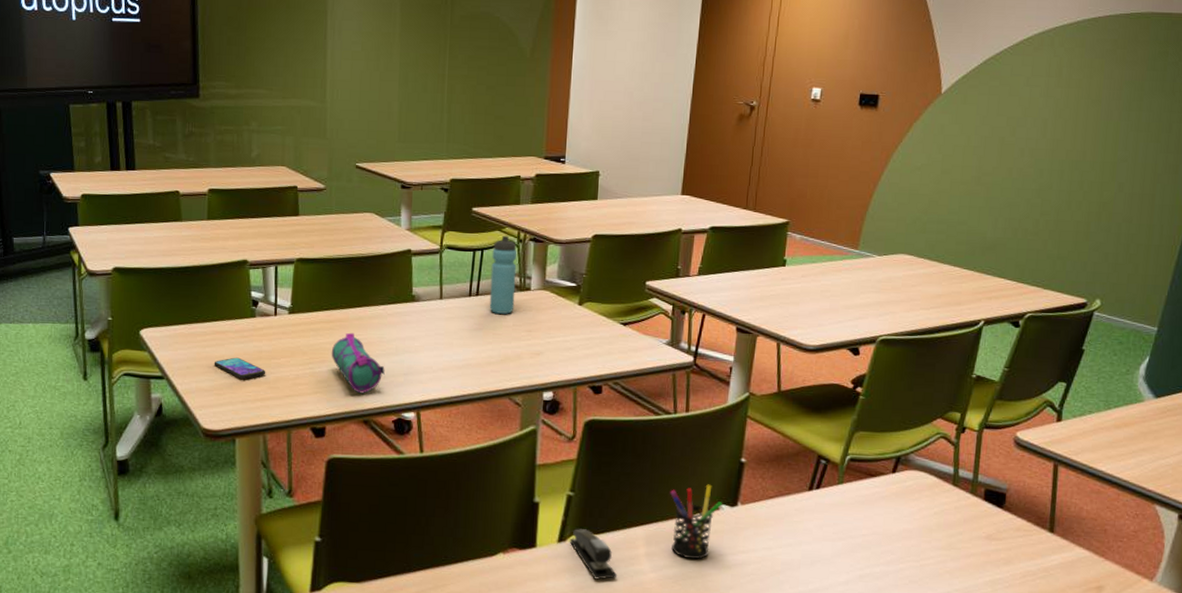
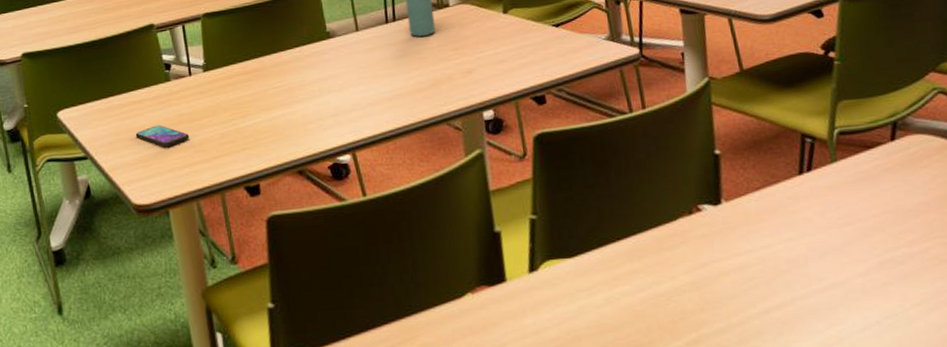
pencil case: present [331,332,385,394] -> none [252,80,312,143]
stapler: present [569,529,618,580] -> none [541,254,603,308]
pen holder: present [670,484,722,560] -> none [643,184,704,271]

